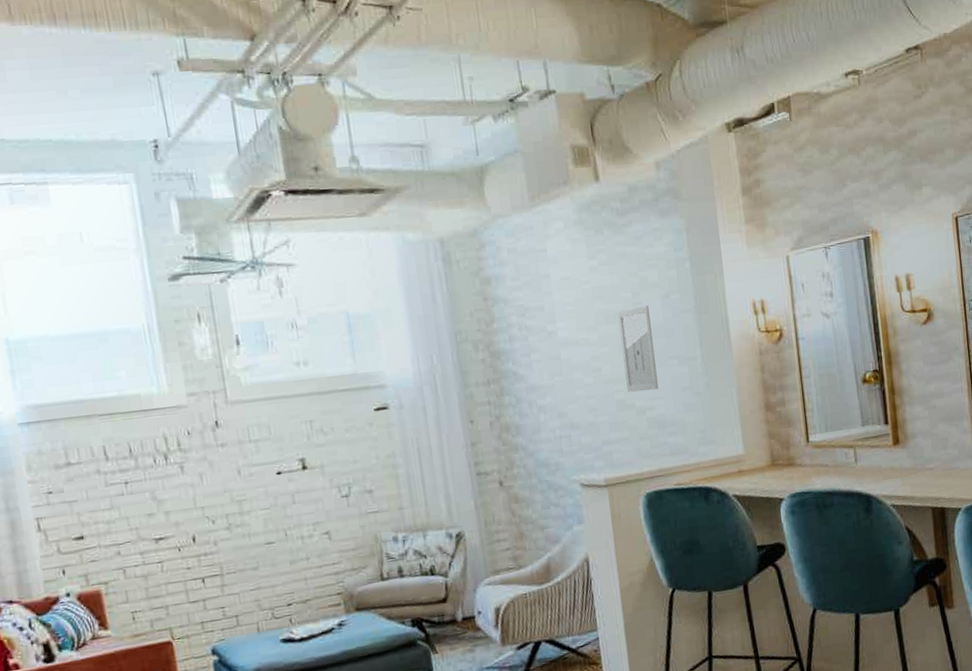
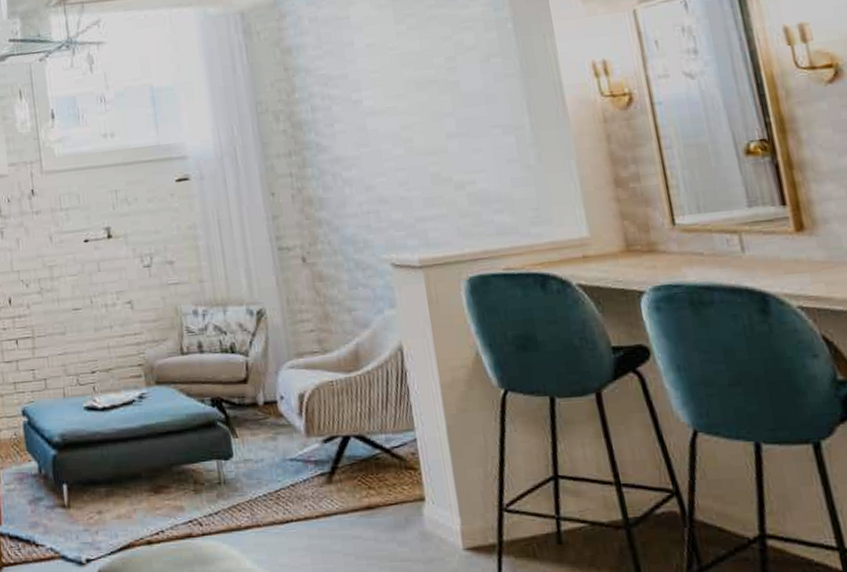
wall art: present [618,306,659,392] -> none [429,71,480,165]

